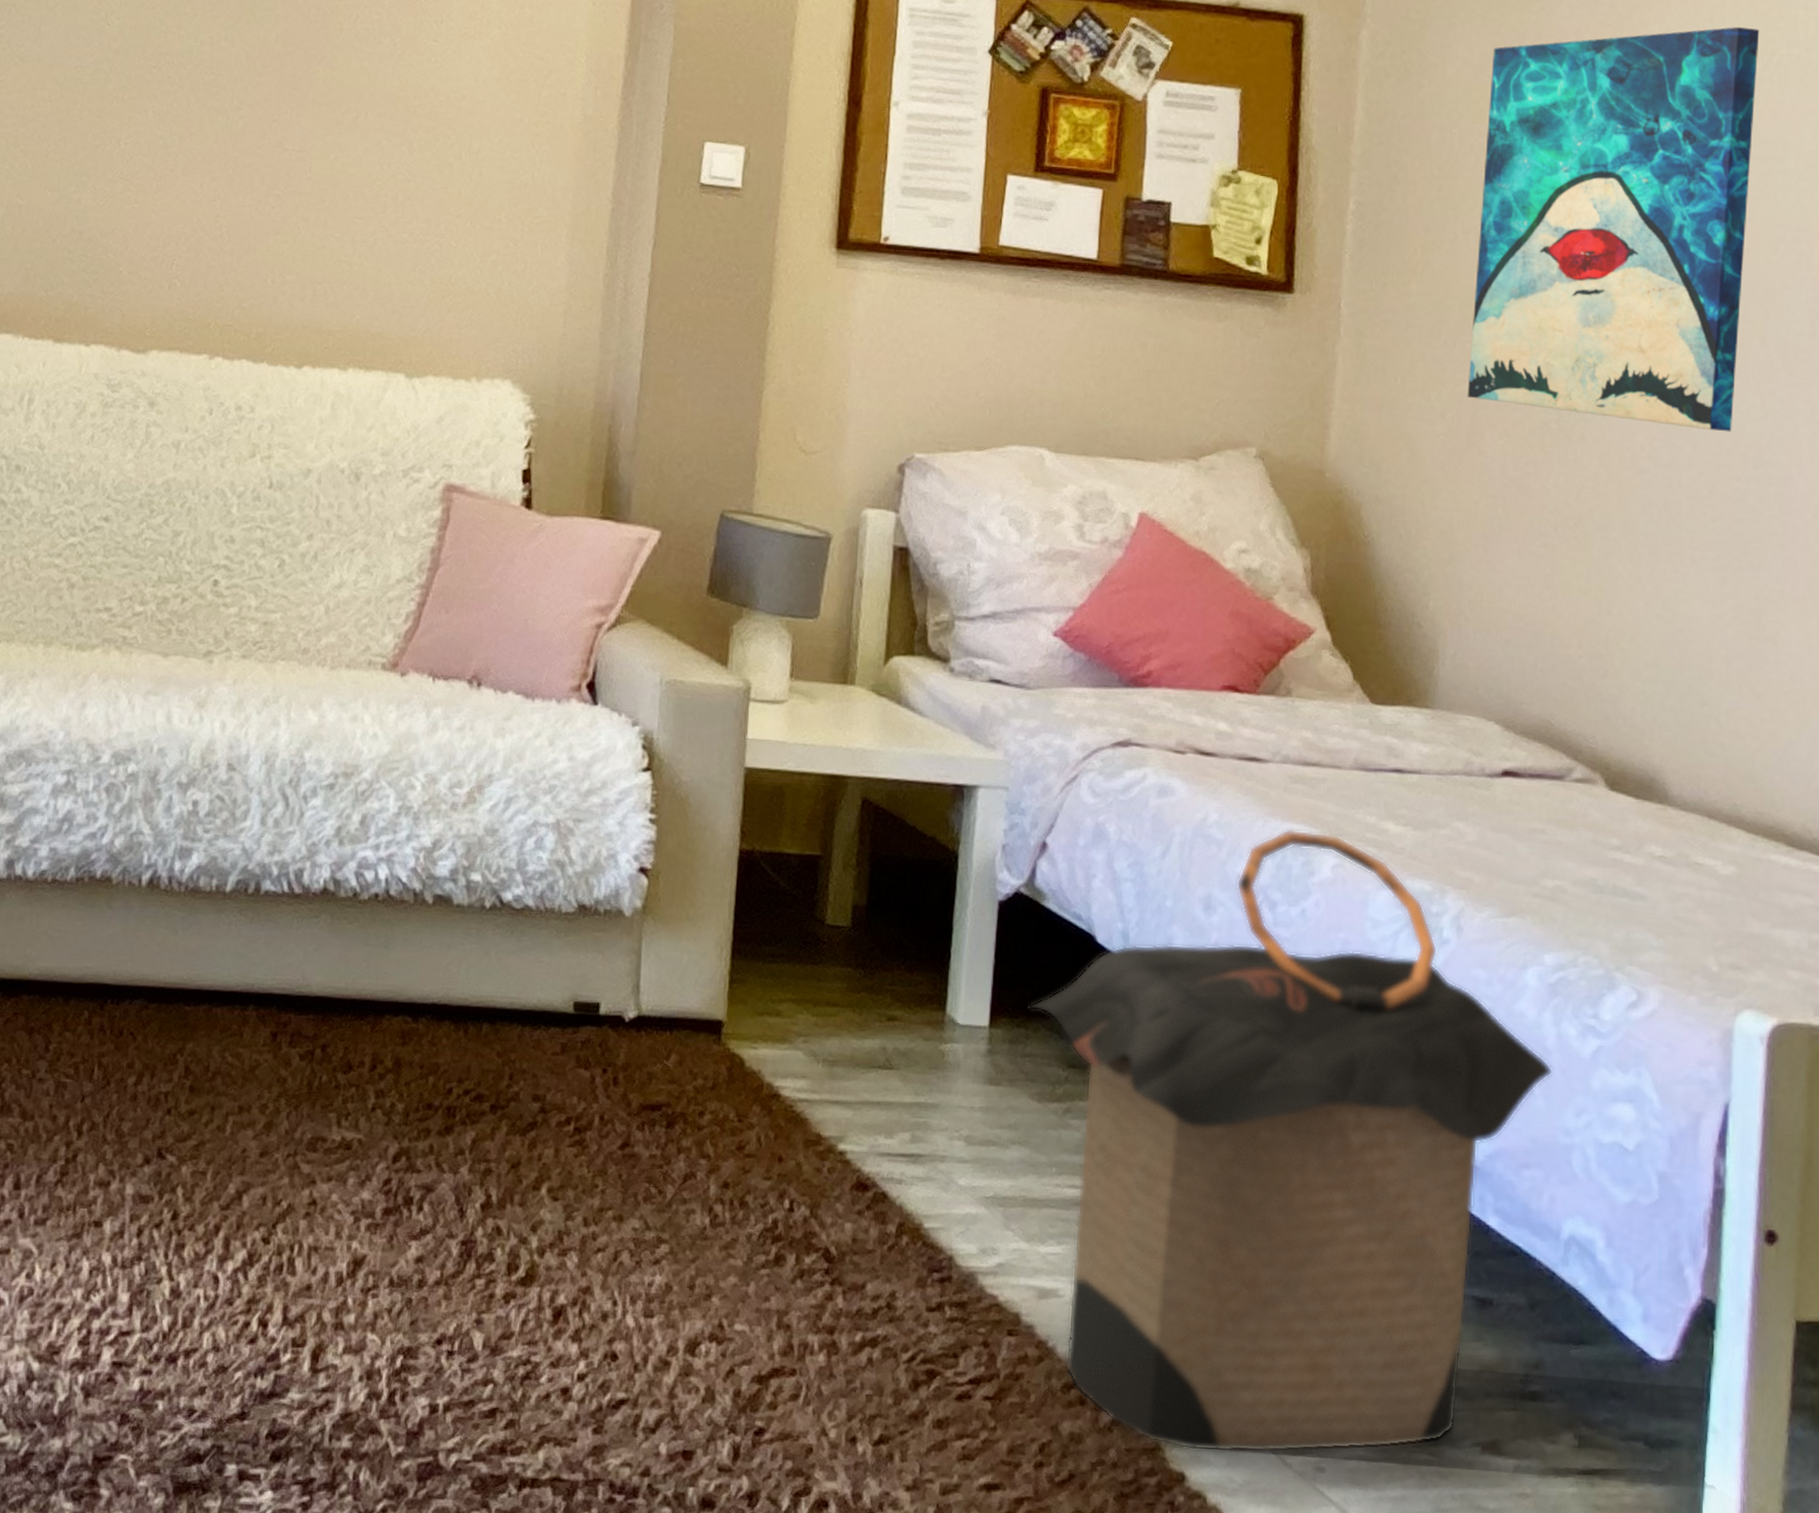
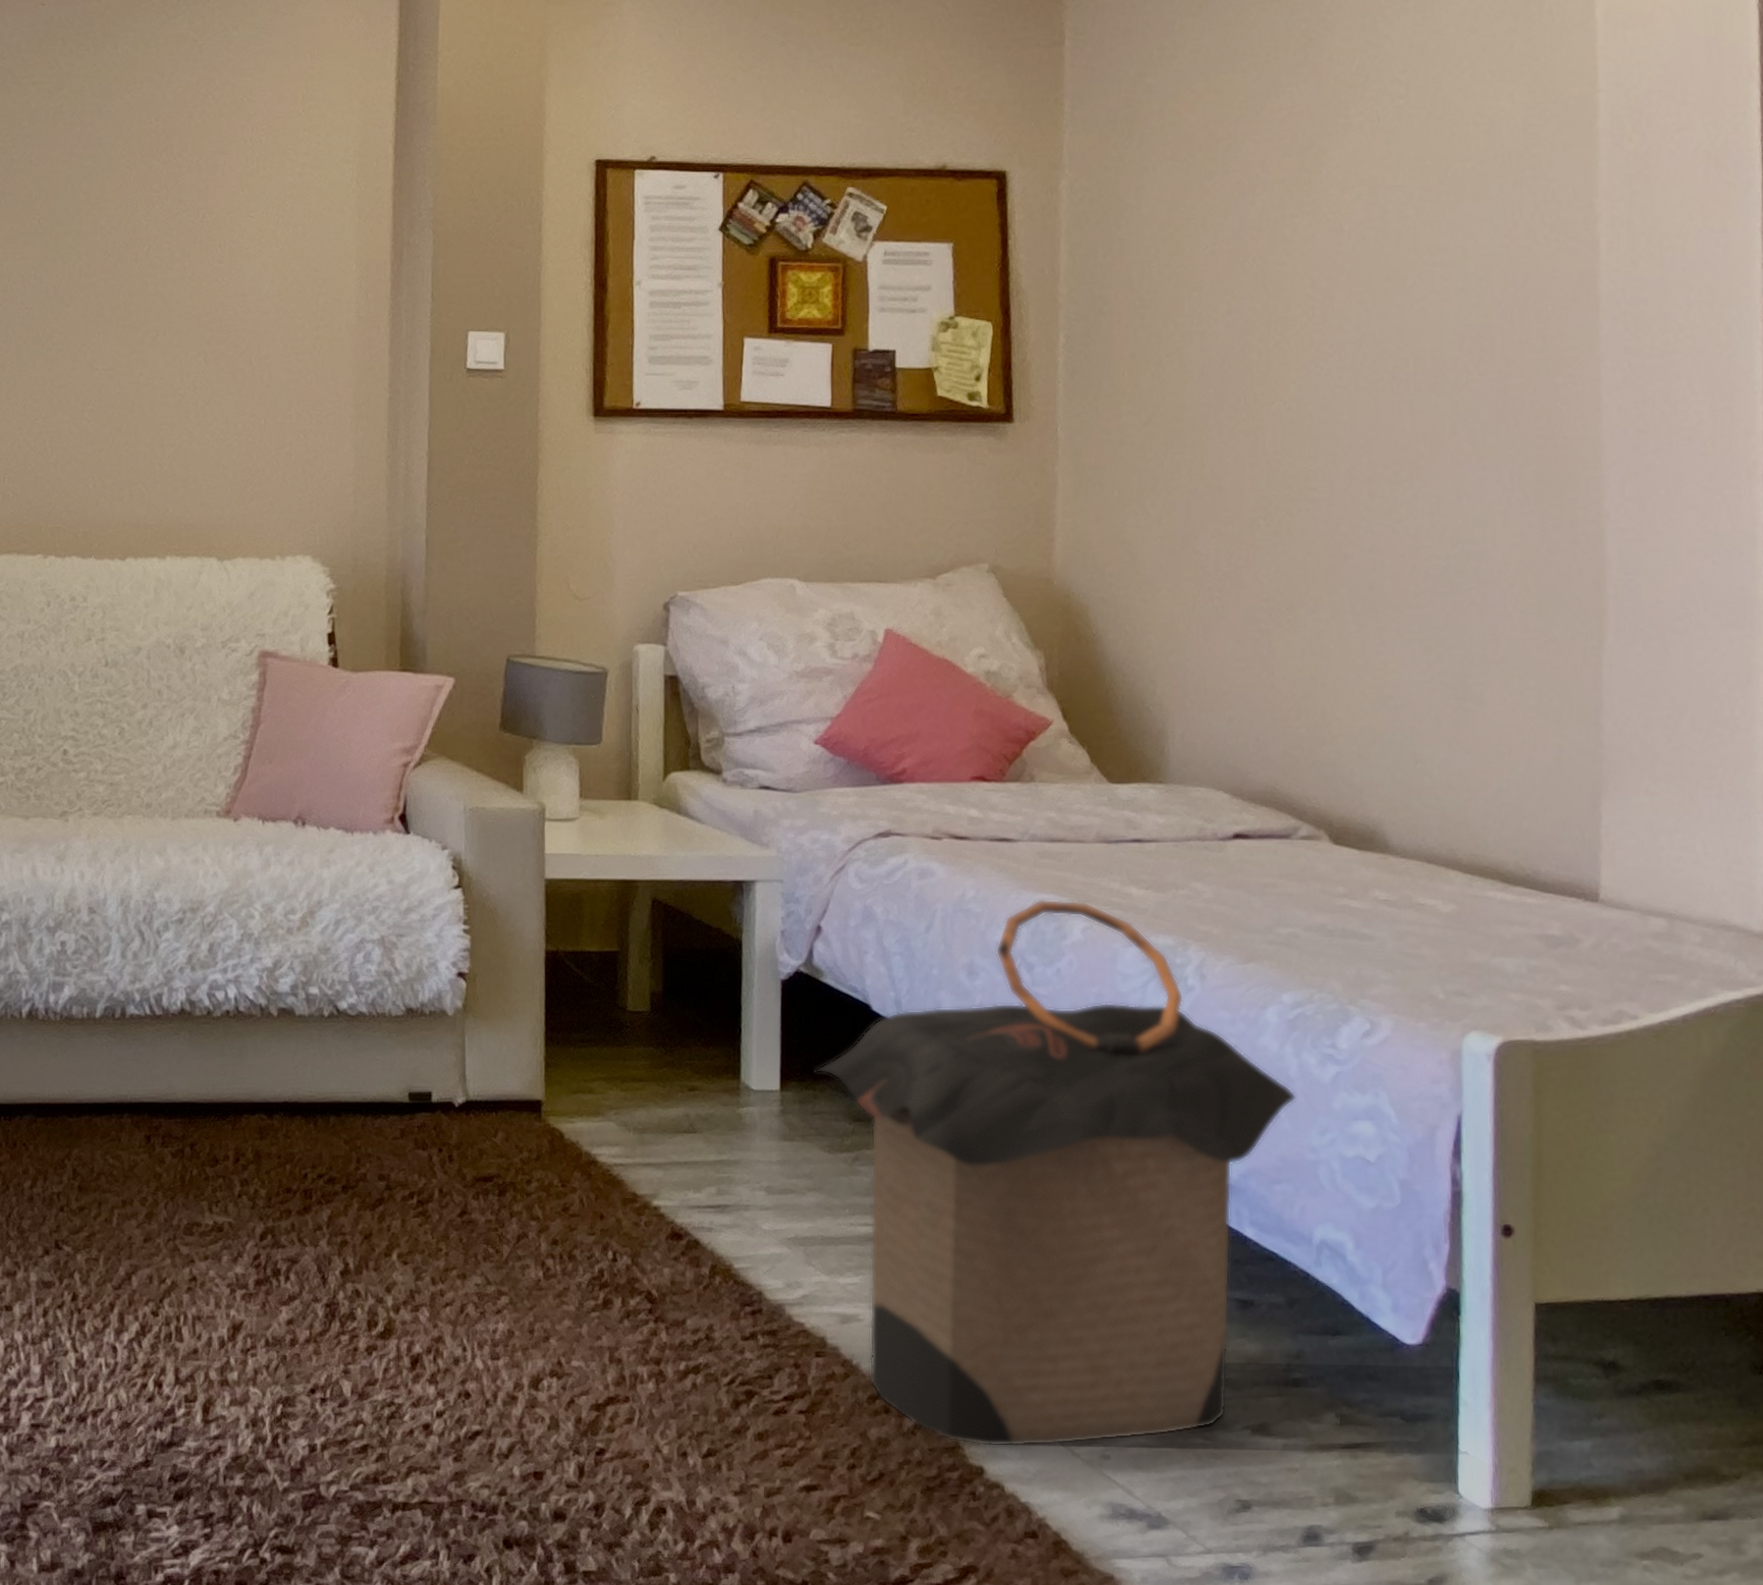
wall art: present [1467,26,1760,432] -> none [1179,146,1434,516]

